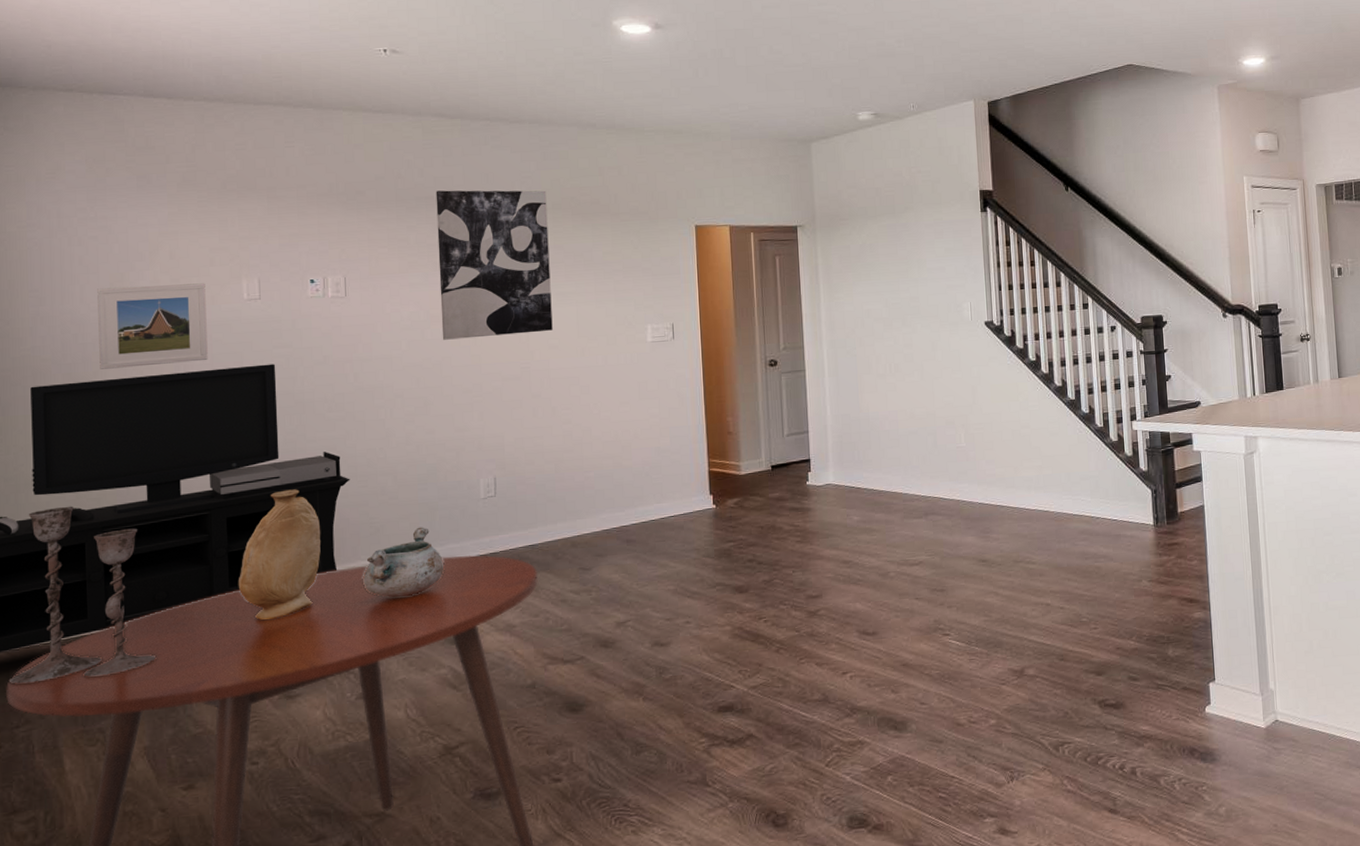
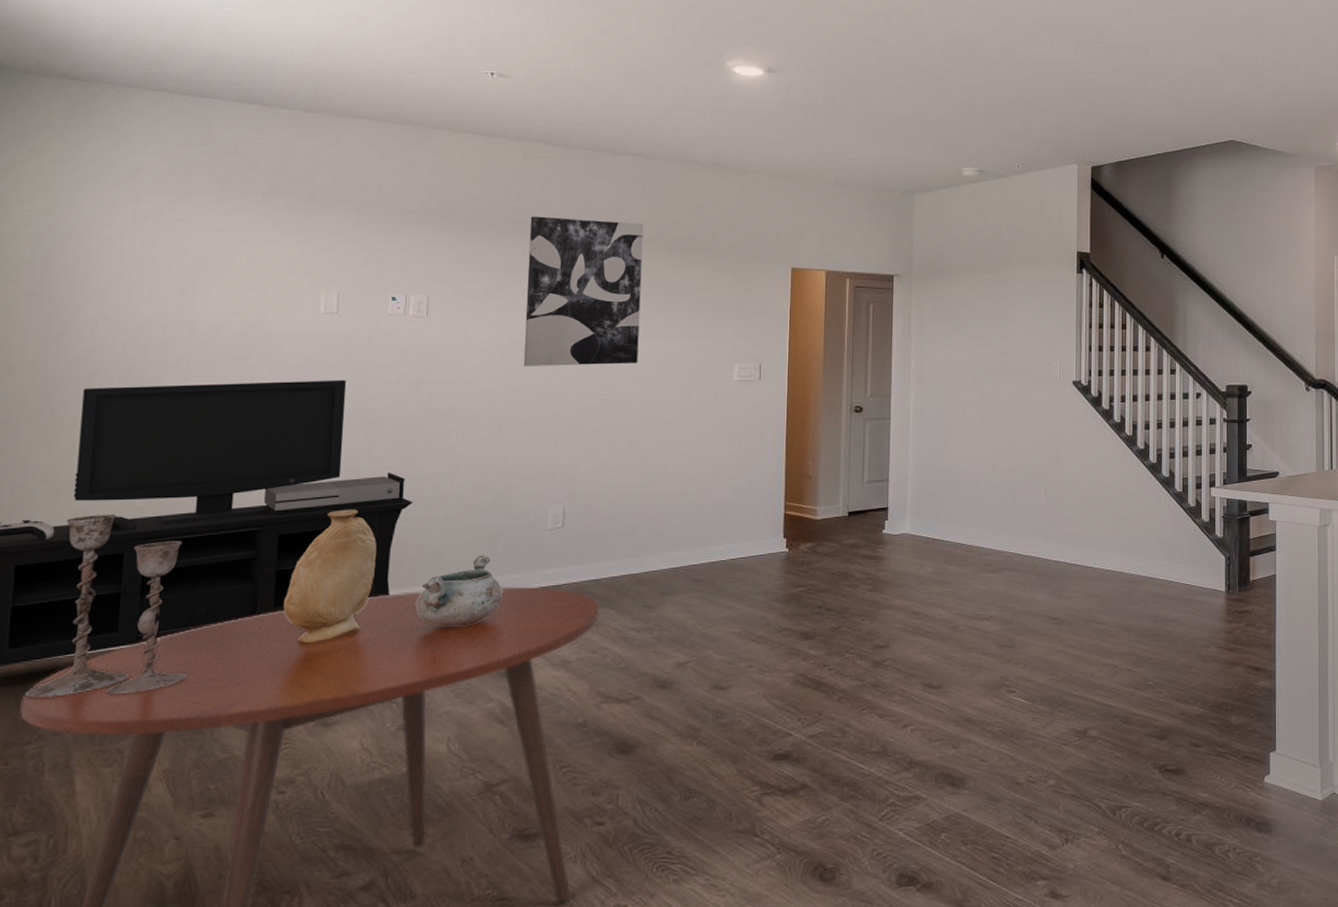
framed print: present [97,283,208,369] -> none [160,292,281,375]

